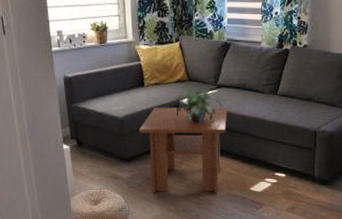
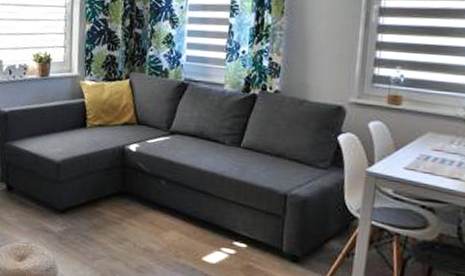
coffee table: present [139,107,227,193] -> none [77,152,180,261]
potted plant: present [175,86,222,123] -> none [120,131,174,175]

